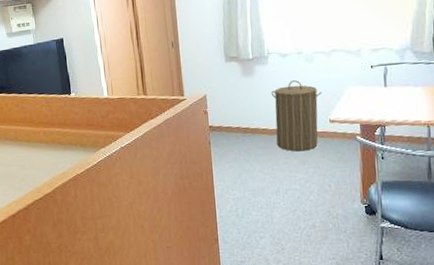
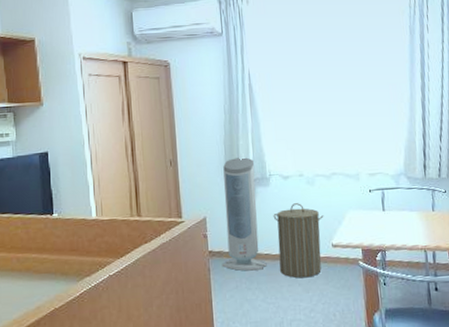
air purifier: none [221,37,264,145] -> present [221,157,267,271]

